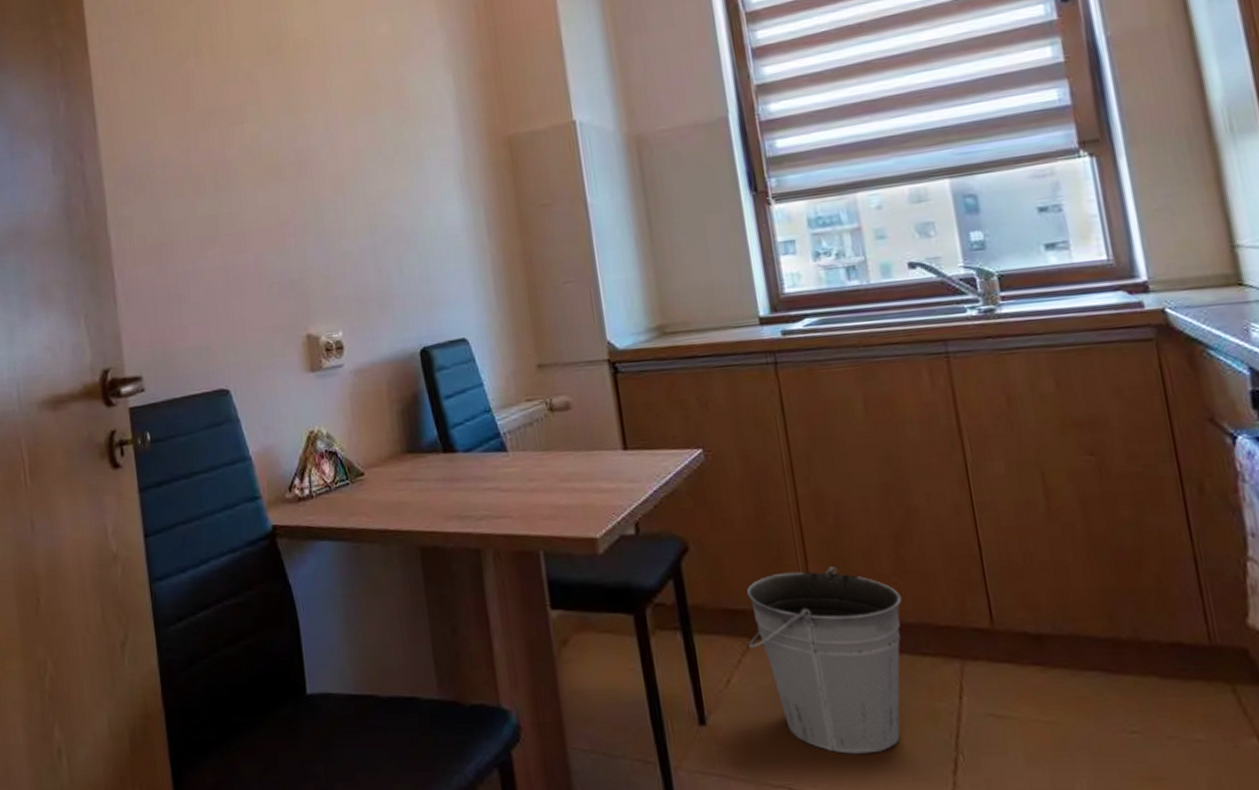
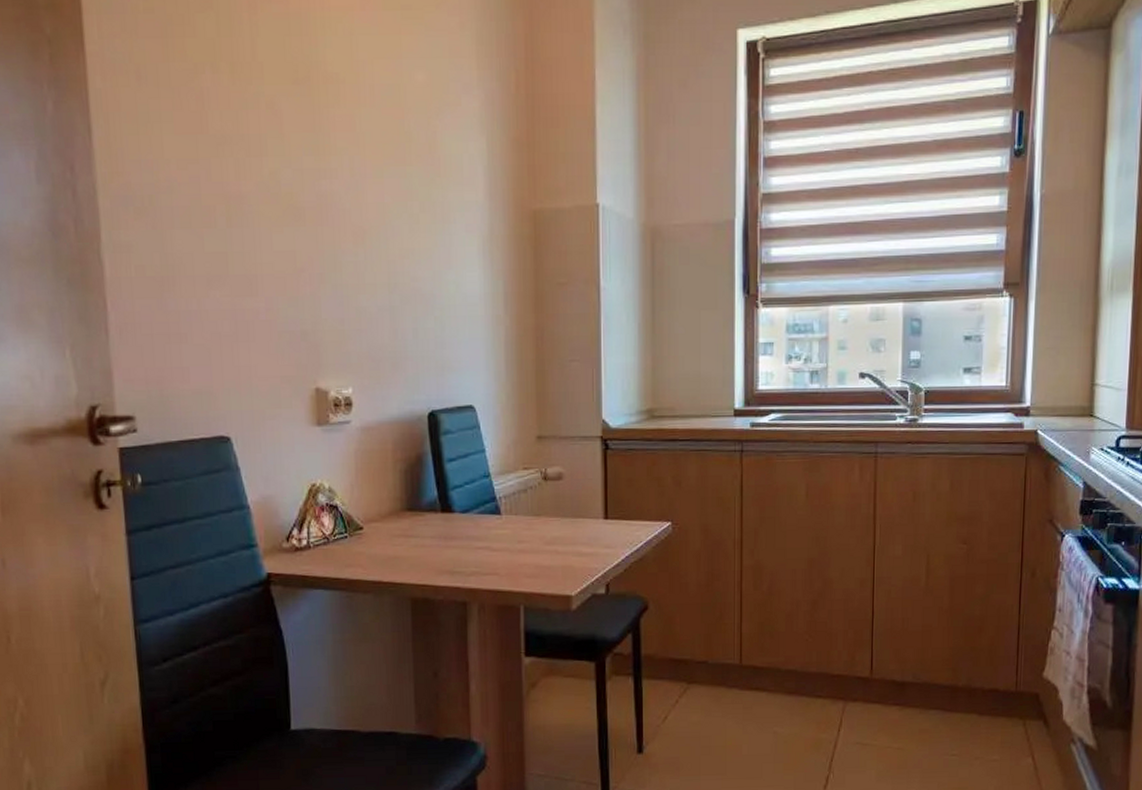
bucket: present [746,566,901,754] -> none [686,626,809,774]

